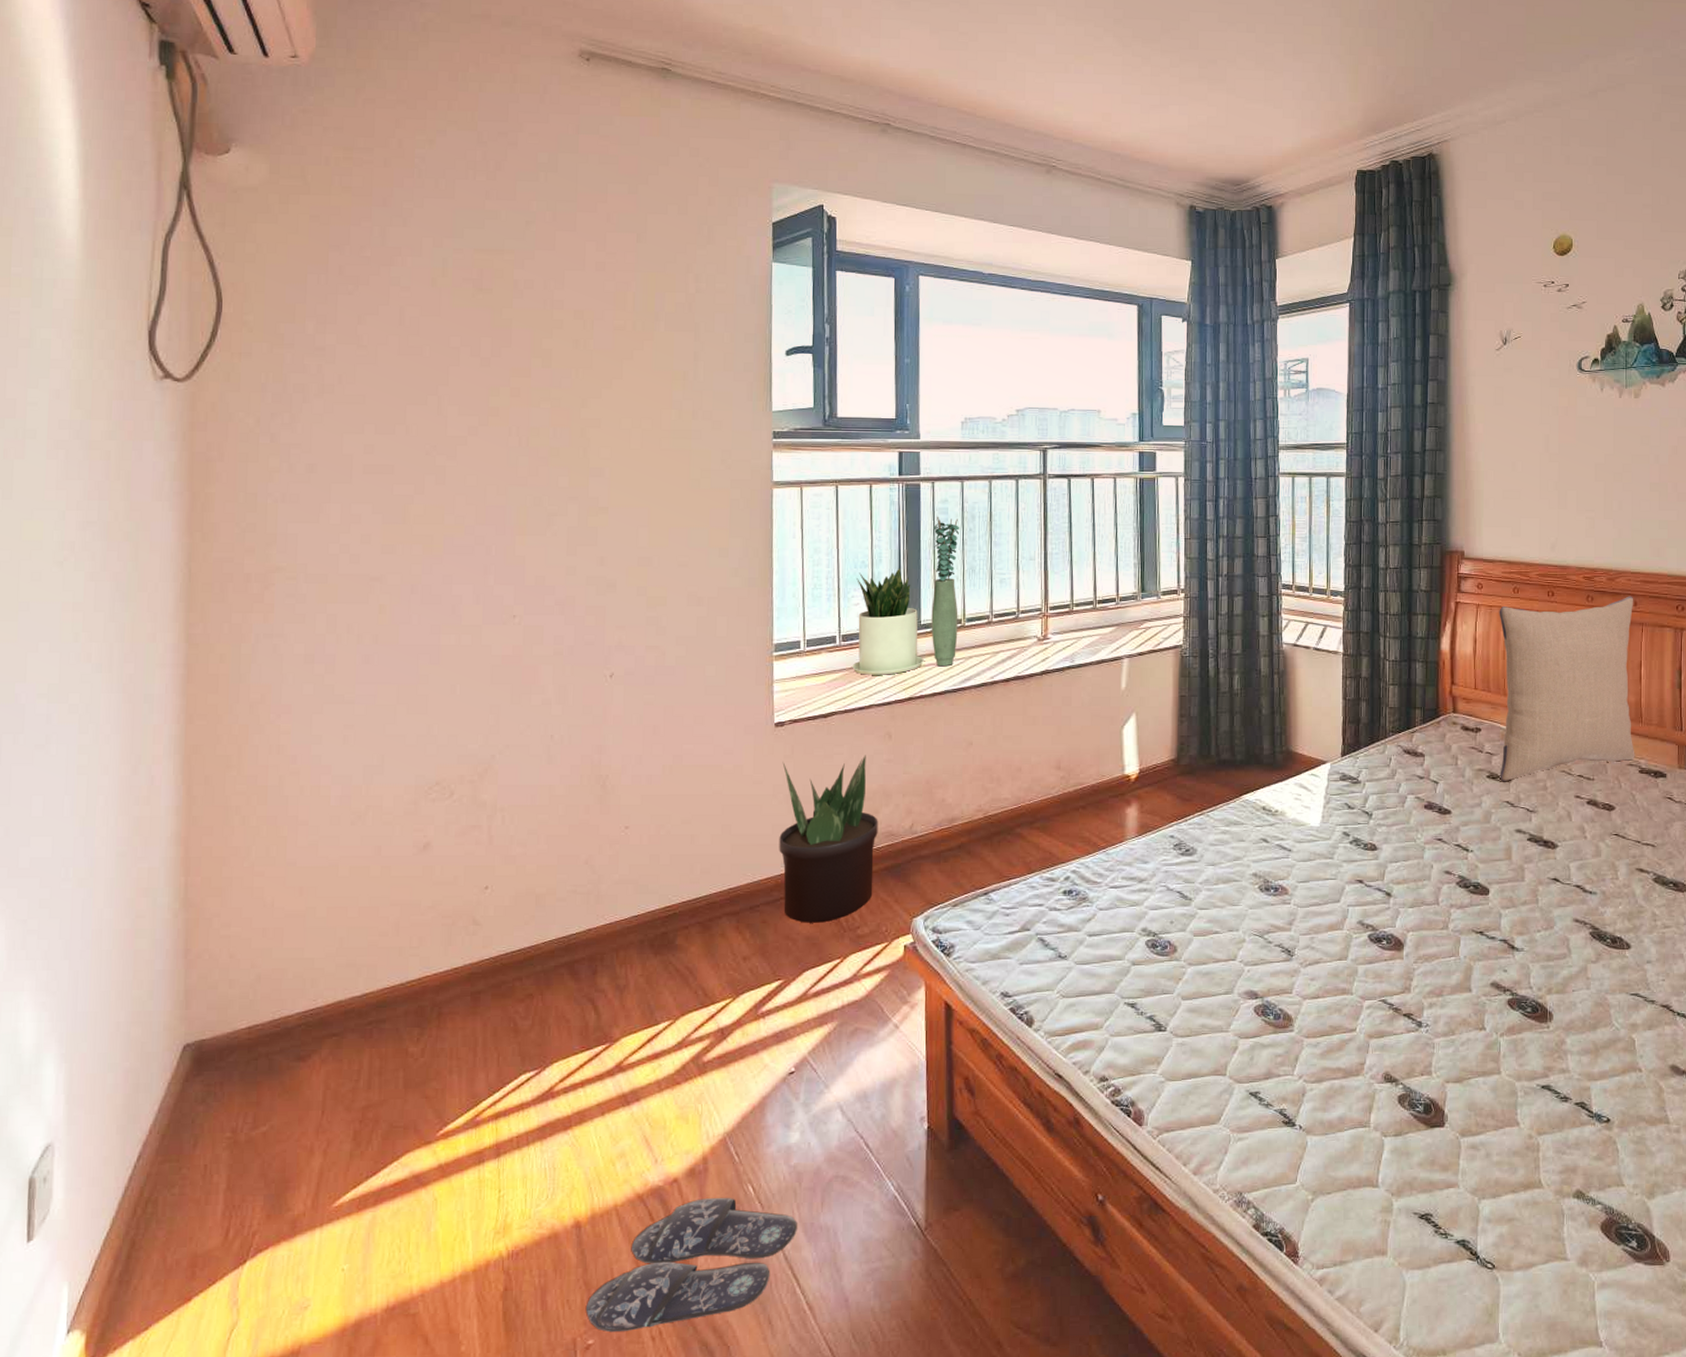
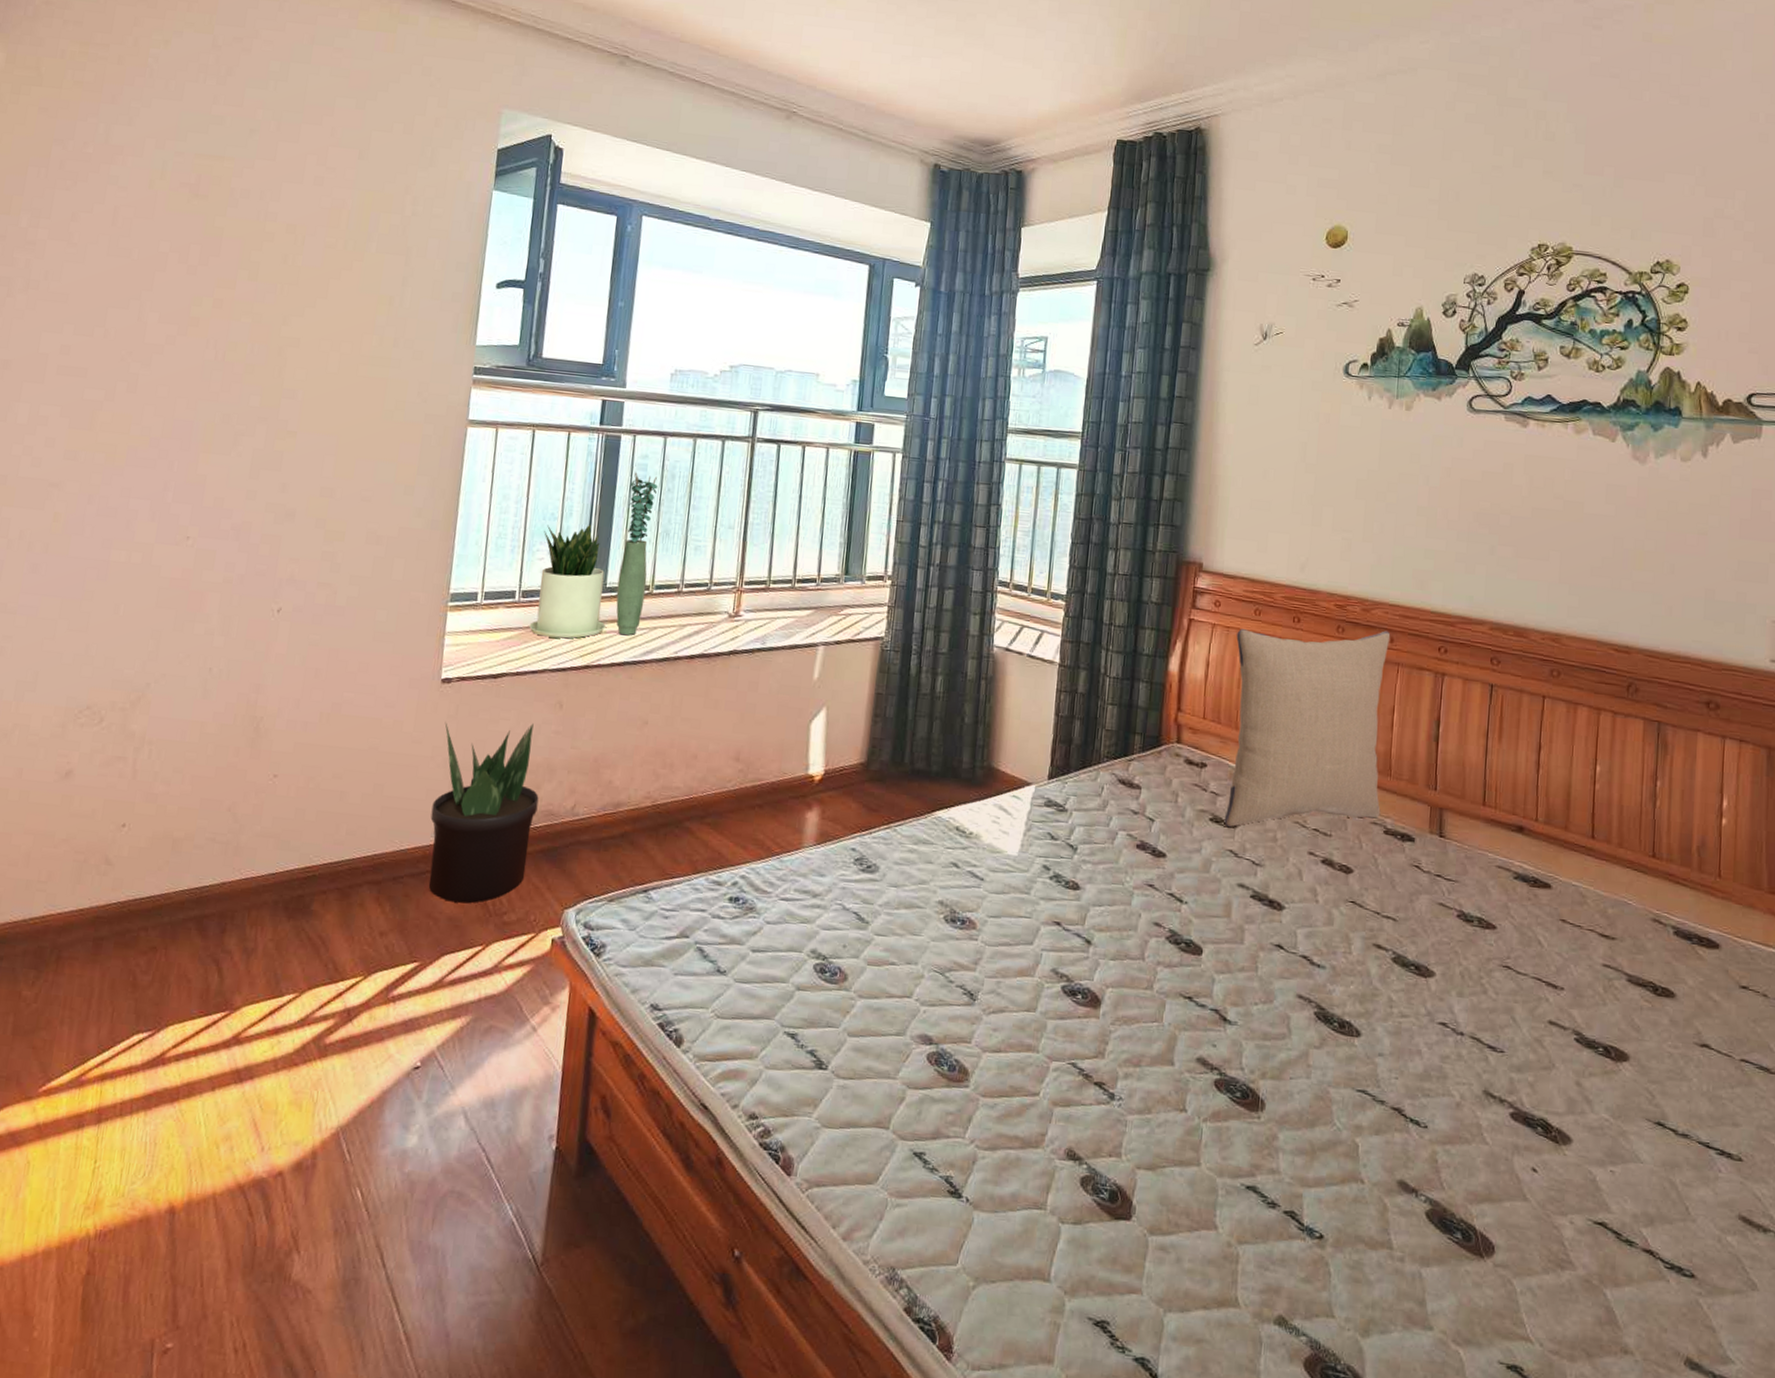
slippers: present [585,1198,797,1333] -> none [168,1198,404,1339]

